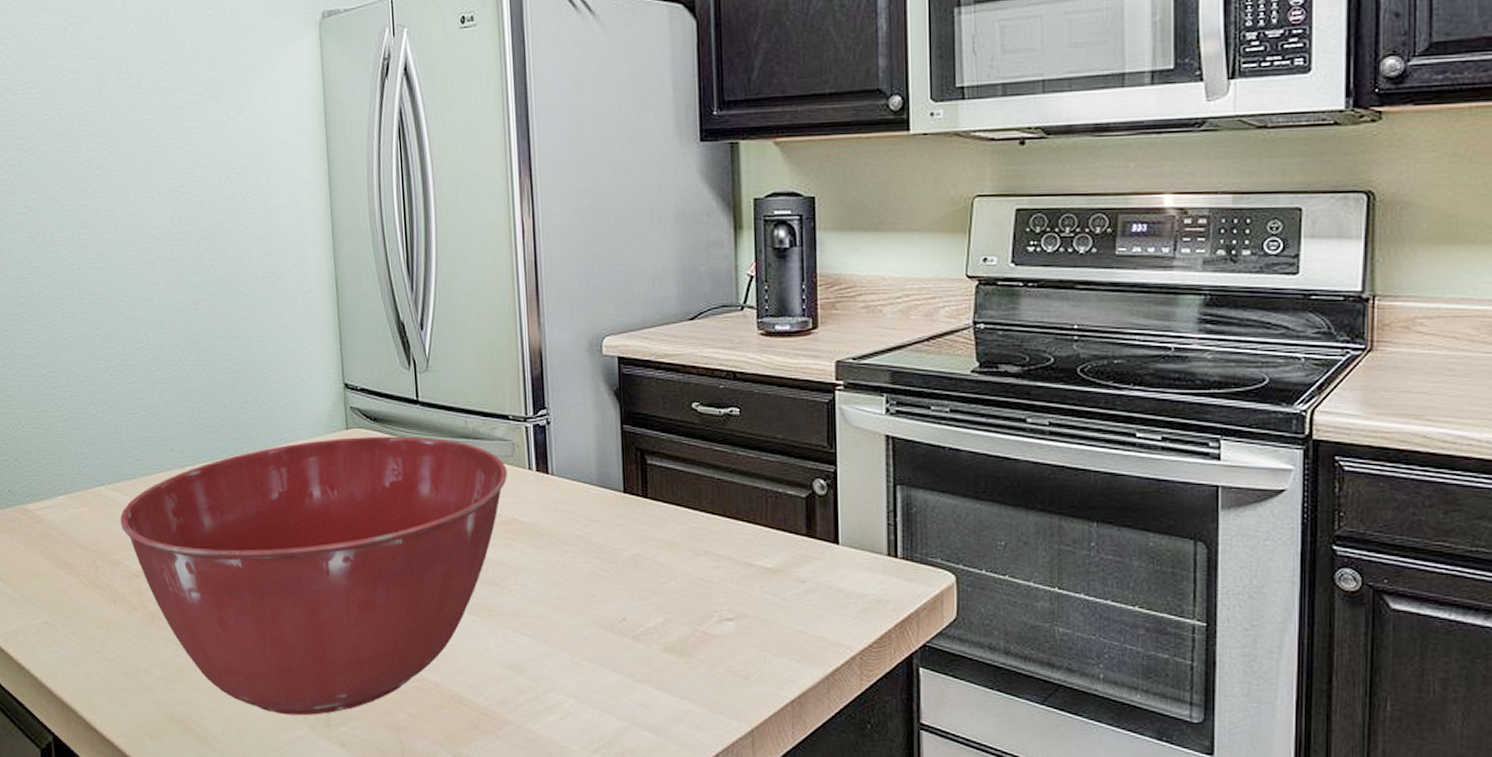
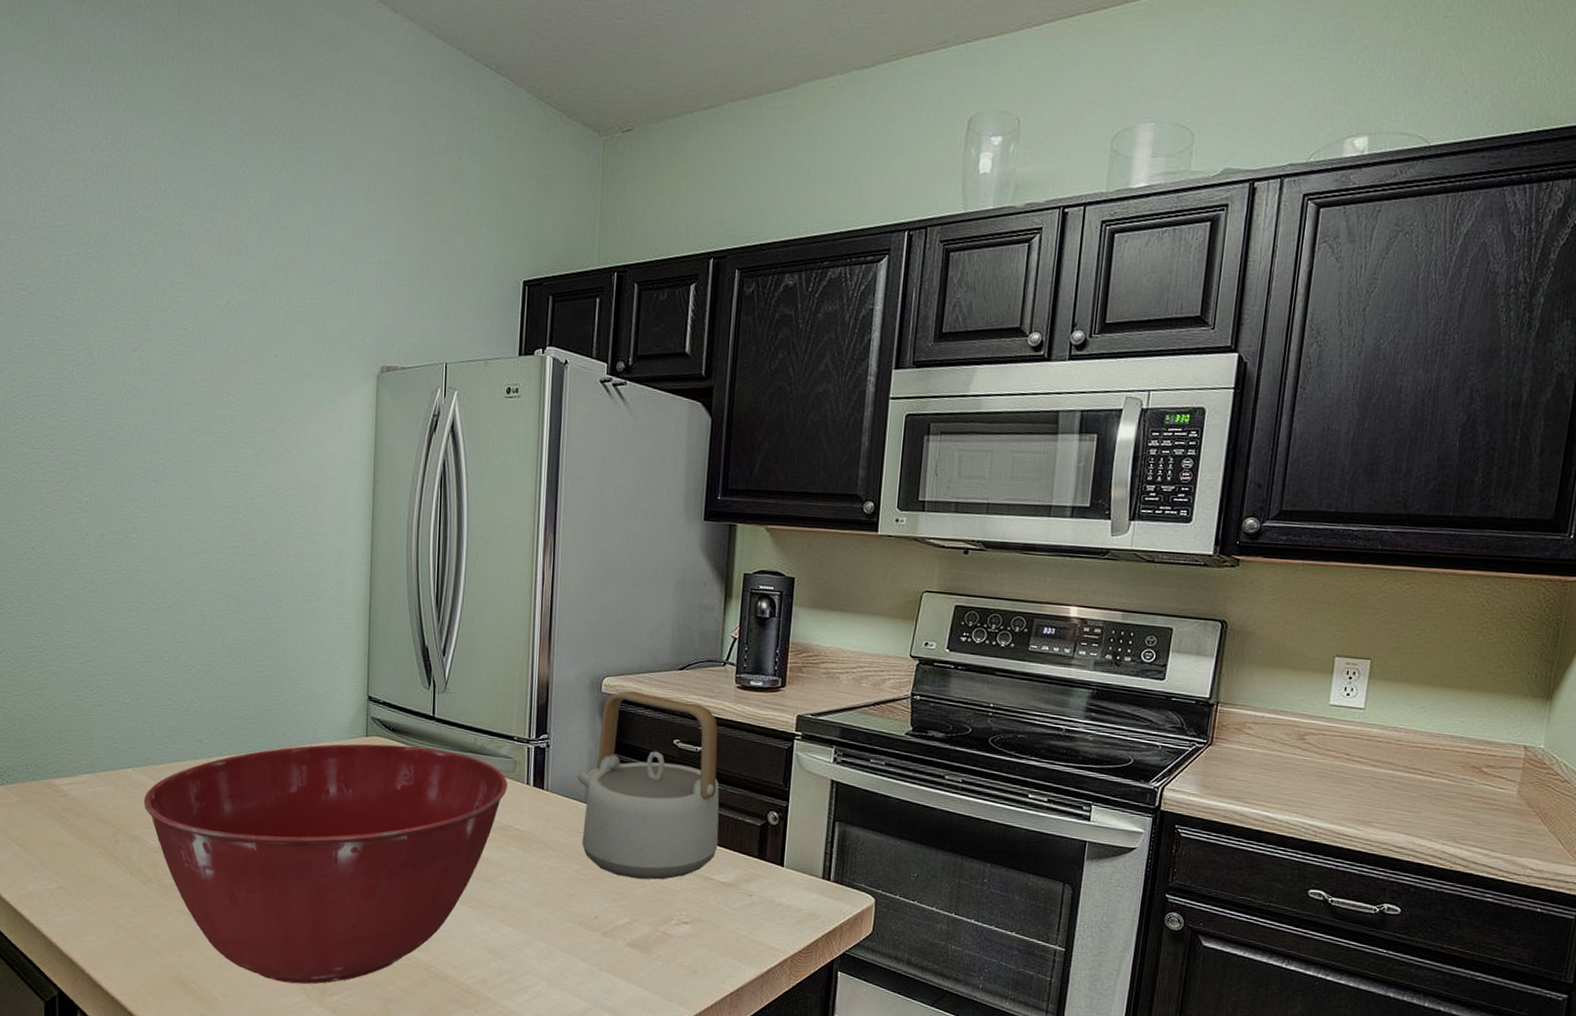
teapot: none [584,350,758,571] -> present [577,691,720,880]

